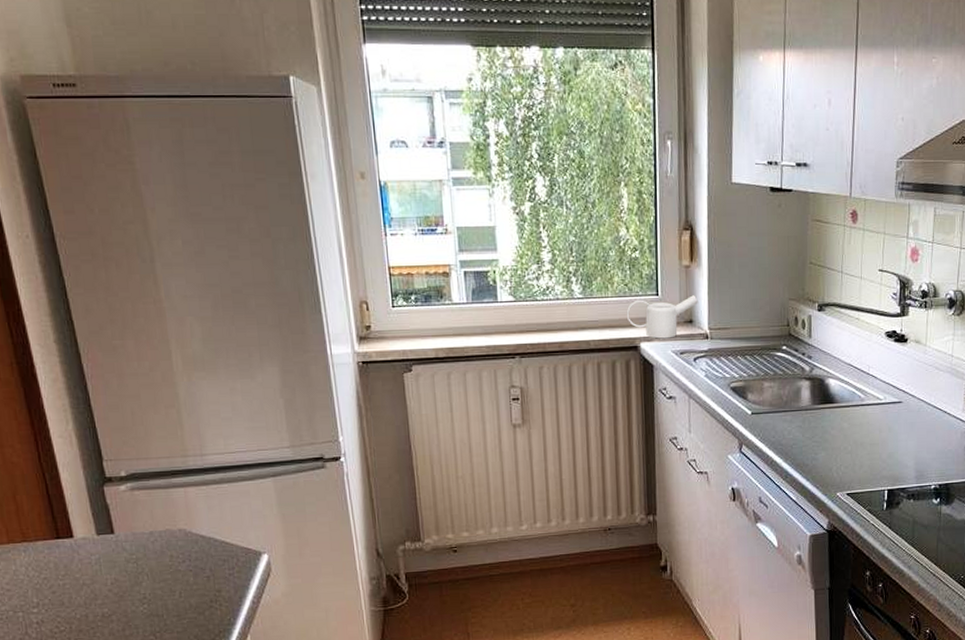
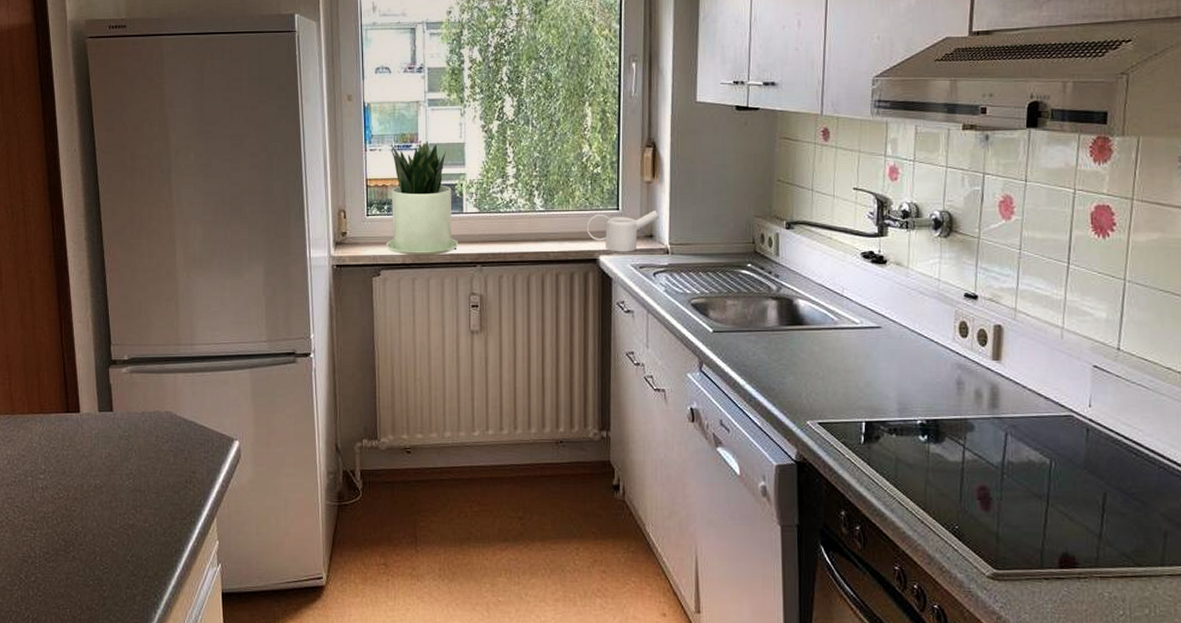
planter: none [413,224,495,349] -> present [386,141,459,256]

